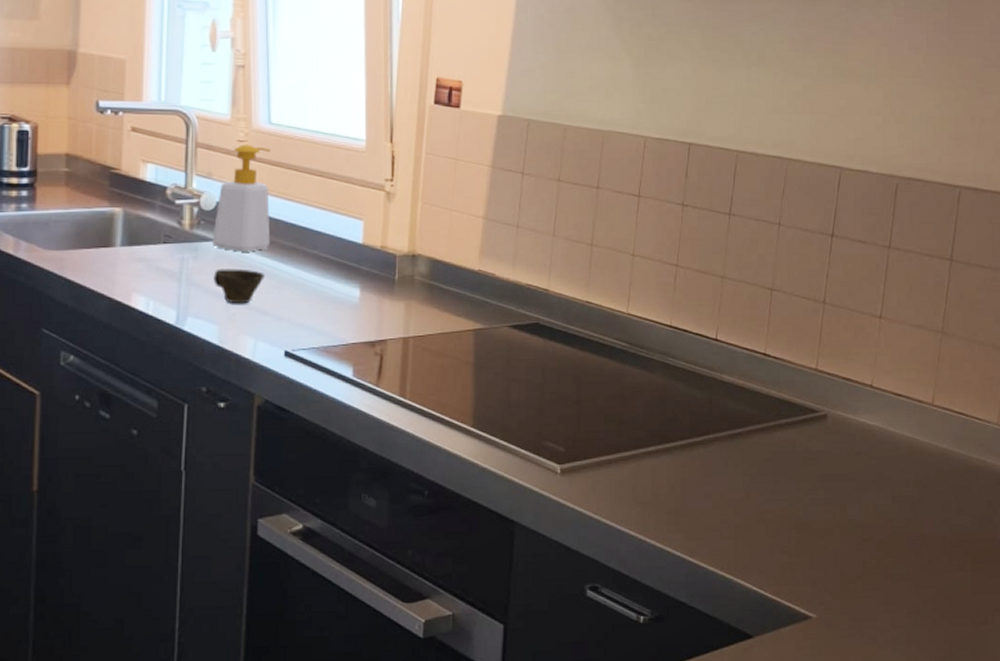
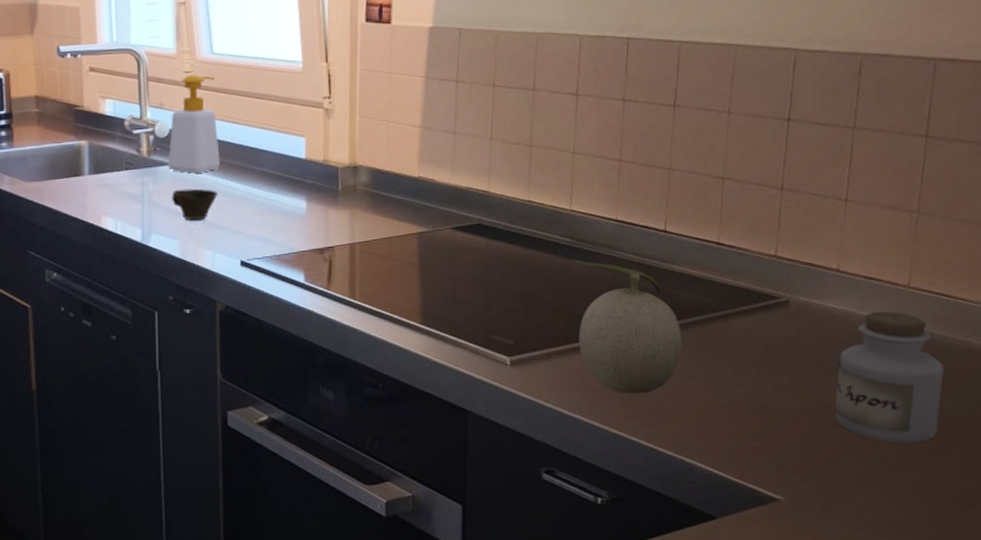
fruit: none [629,365,727,507] -> present [575,260,682,394]
jar: none [865,427,960,560] -> present [835,311,944,444]

